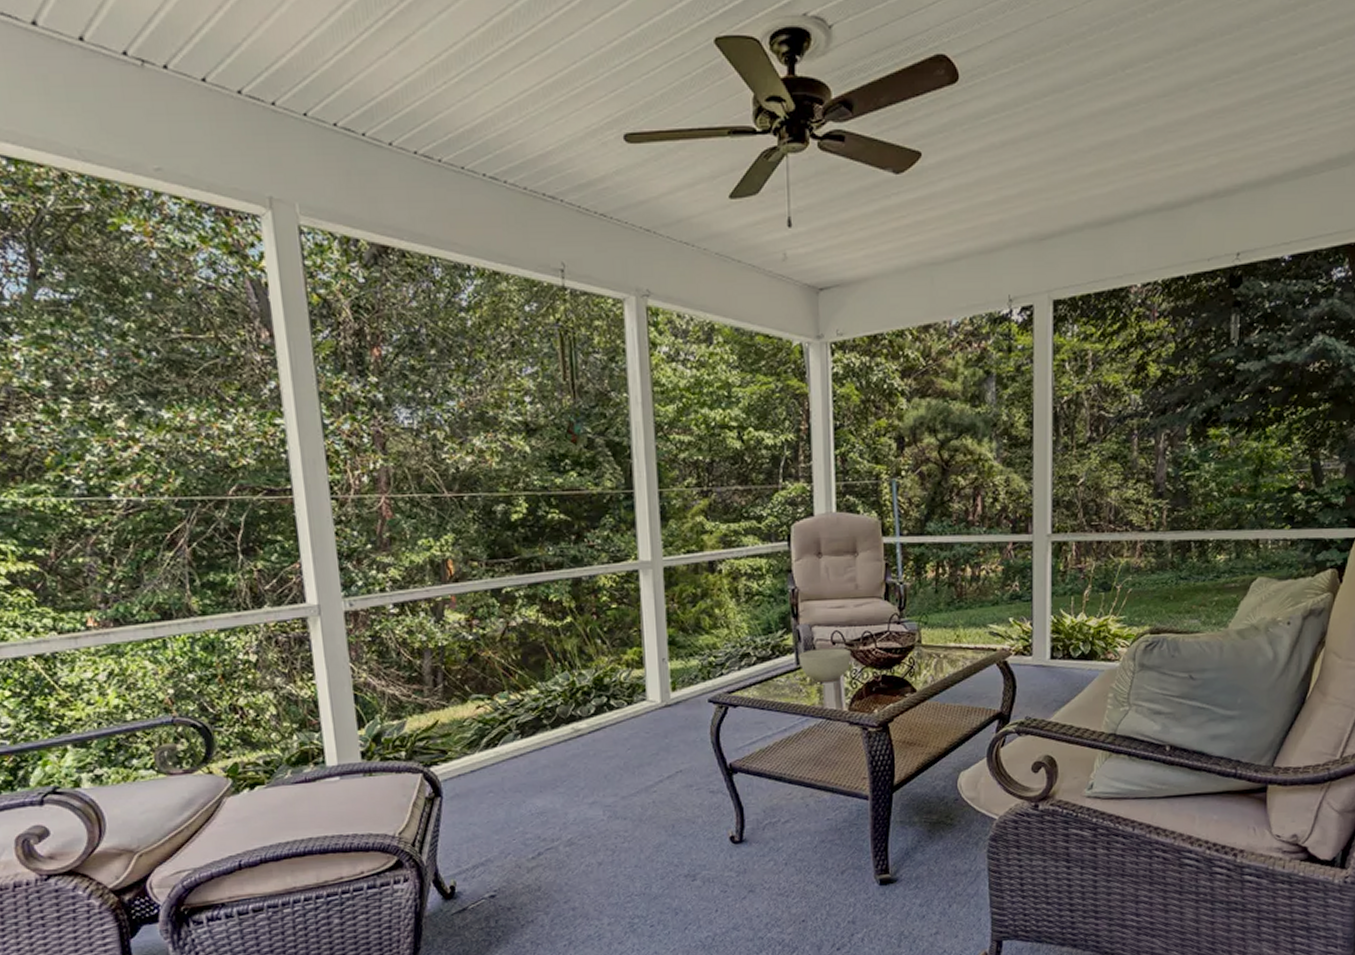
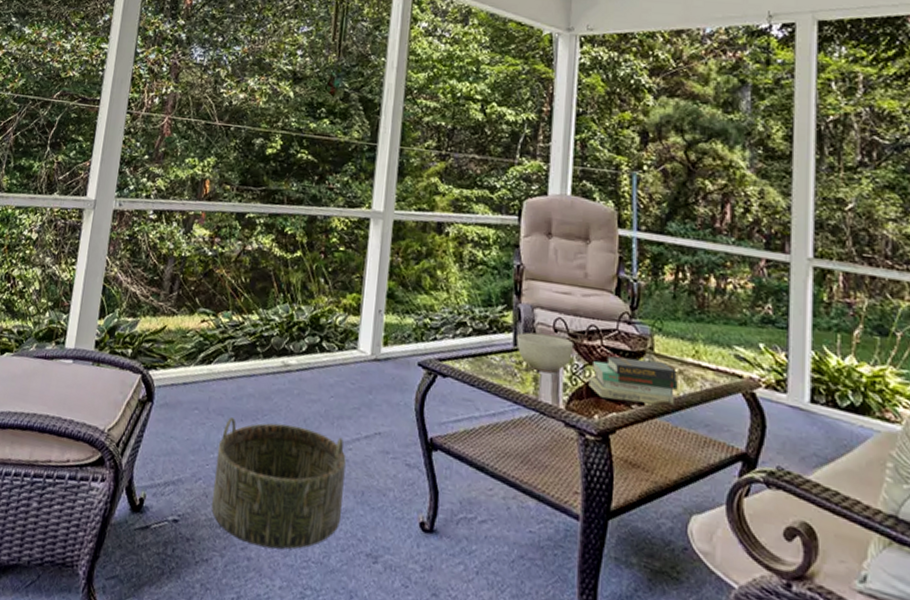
basket: none [521,783,656,896] -> present [211,417,346,550]
books: none [867,652,944,693] -> present [588,356,678,406]

